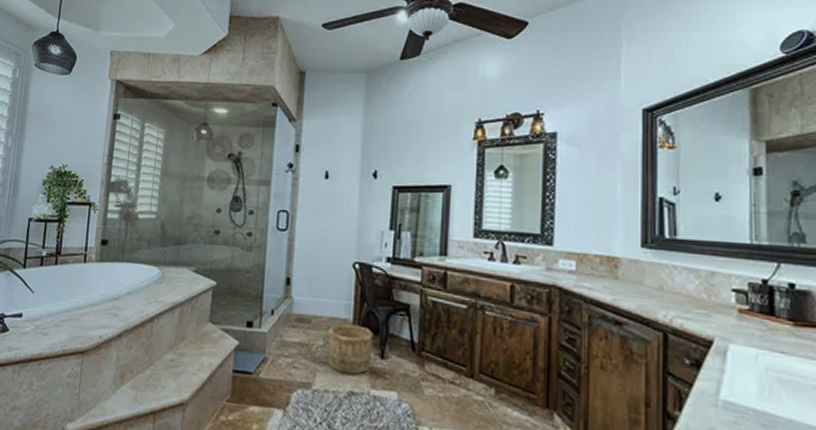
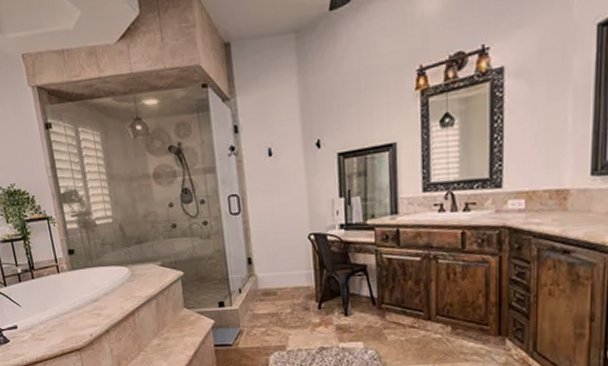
wooden bucket: present [328,324,374,375] -> none [293,290,337,333]

